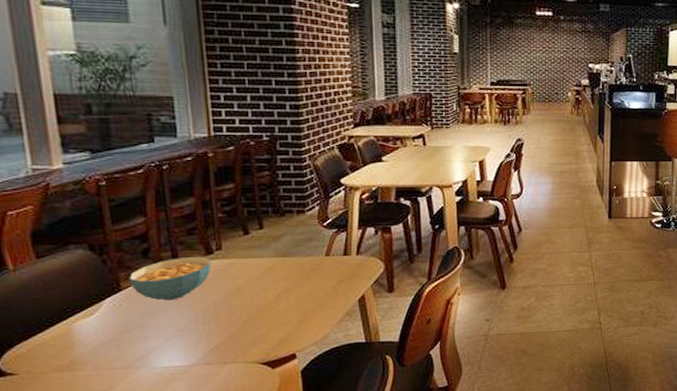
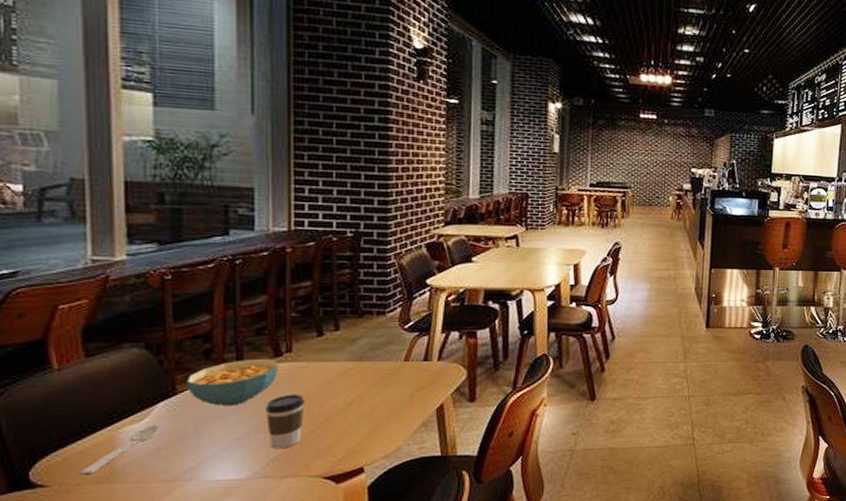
spoon: none [43,319,110,364] -> present [79,425,160,475]
coffee cup: none [201,288,238,339] -> present [264,394,305,449]

